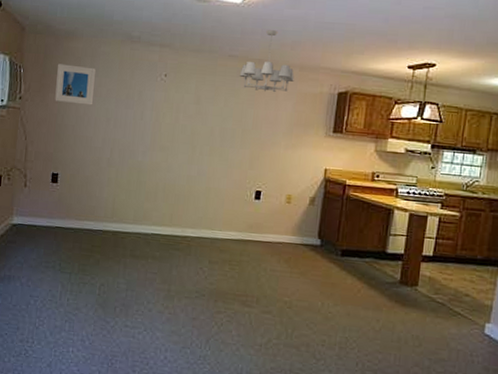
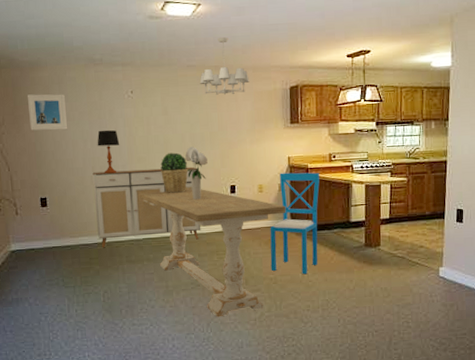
sideboard: none [104,154,222,244] -> present [92,166,201,248]
table lamp: none [120,110,144,159] -> present [97,129,120,174]
dining table: none [154,183,315,335] -> present [138,189,286,317]
potted plant: none [182,145,213,190] -> present [160,152,188,193]
bouquet: none [211,141,235,201] -> present [185,145,208,200]
dining chair: none [287,185,359,304] -> present [270,172,320,275]

